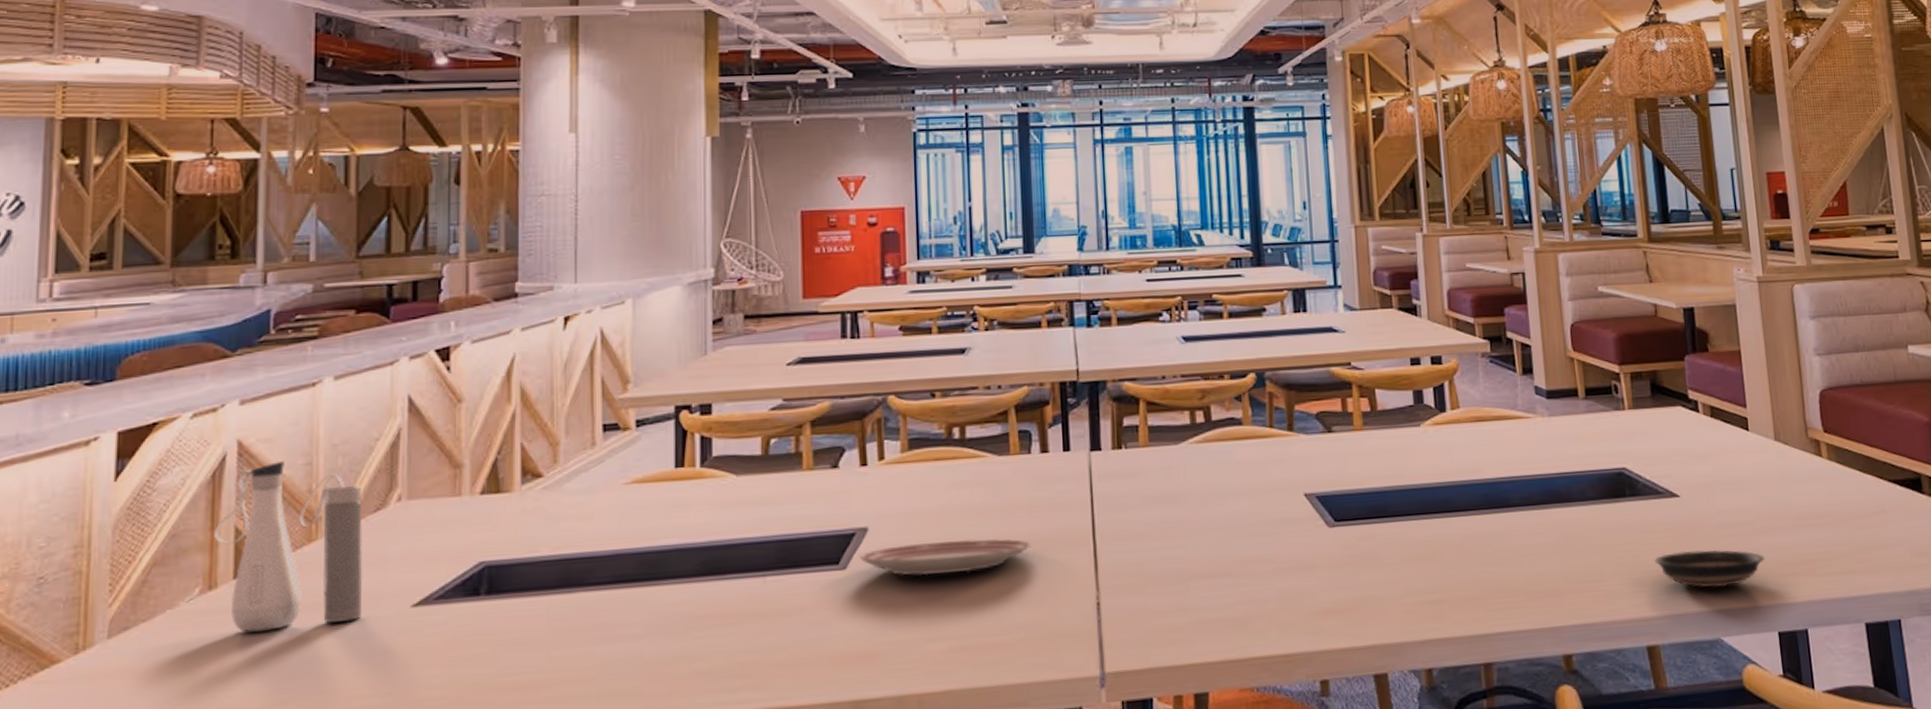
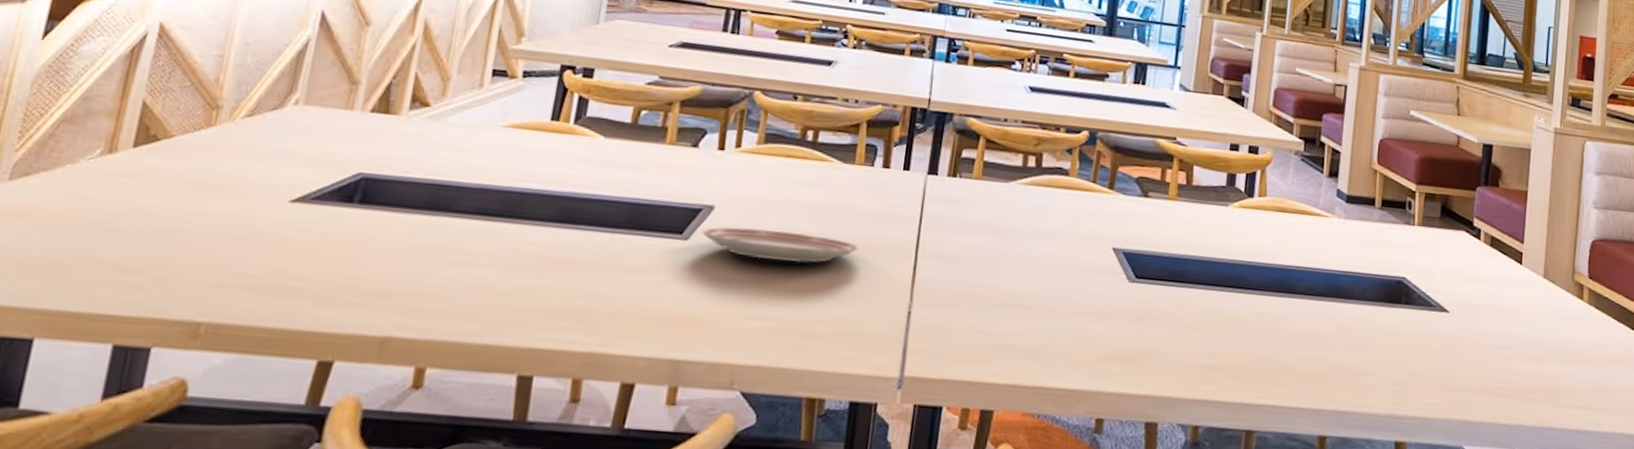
water bottle: present [214,460,363,633] -> none [122,48,266,205]
saucer: present [1654,549,1765,588] -> none [1416,361,1515,402]

